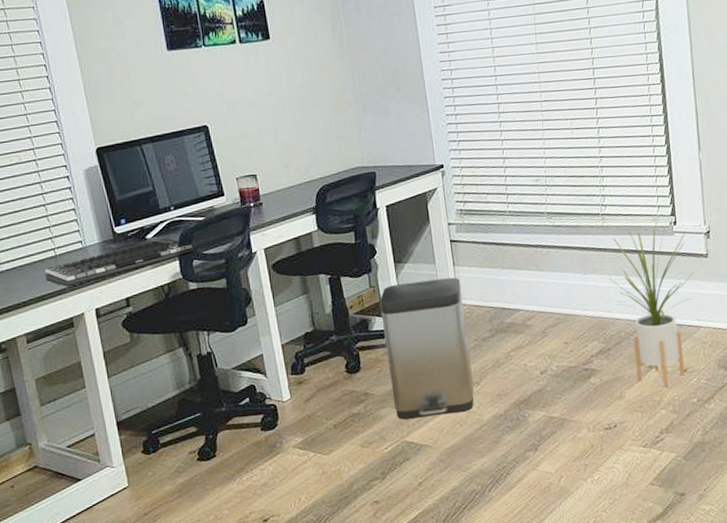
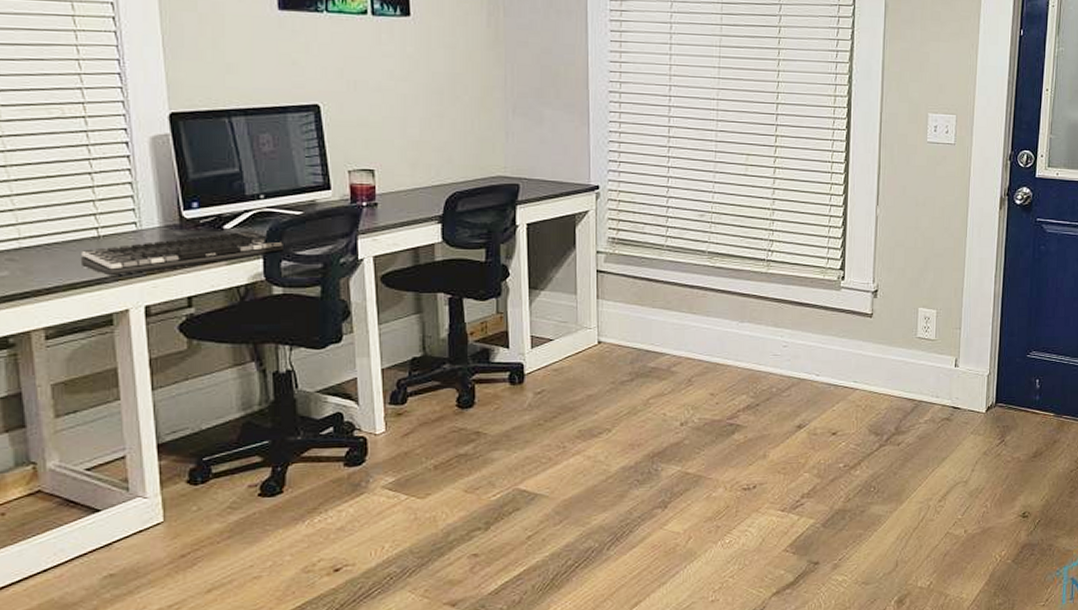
pedal bin: present [379,277,474,420] -> none [506,312,605,465]
house plant: present [606,221,697,387] -> none [768,274,856,449]

